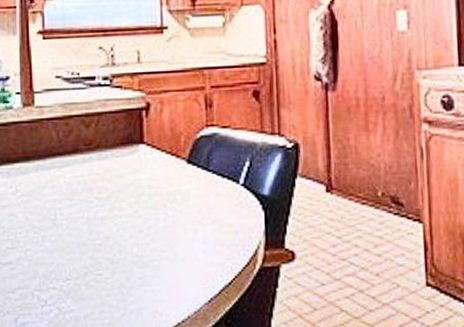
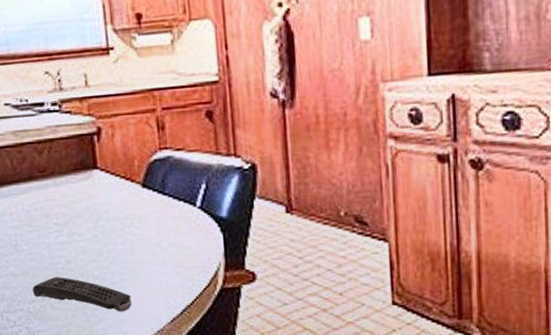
remote control: none [67,253,170,292] -> present [32,277,132,312]

